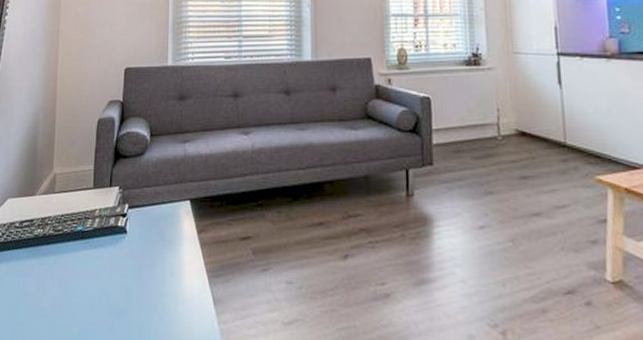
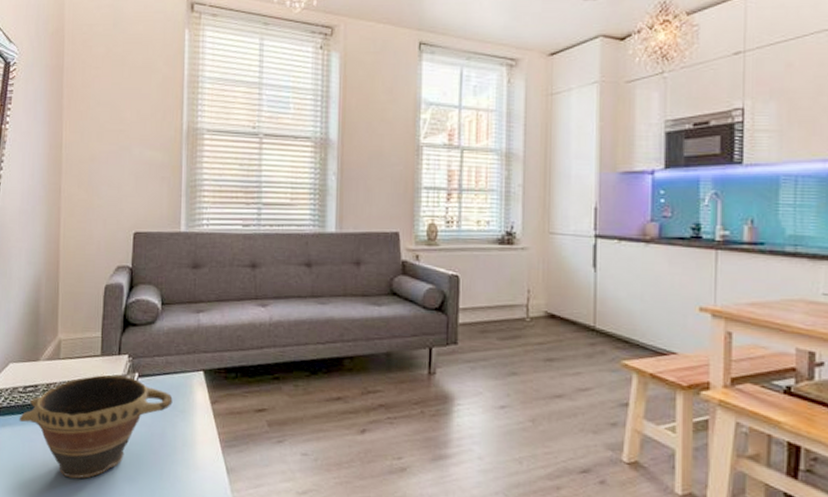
bowl: none [14,207,161,315] -> present [19,374,173,479]

